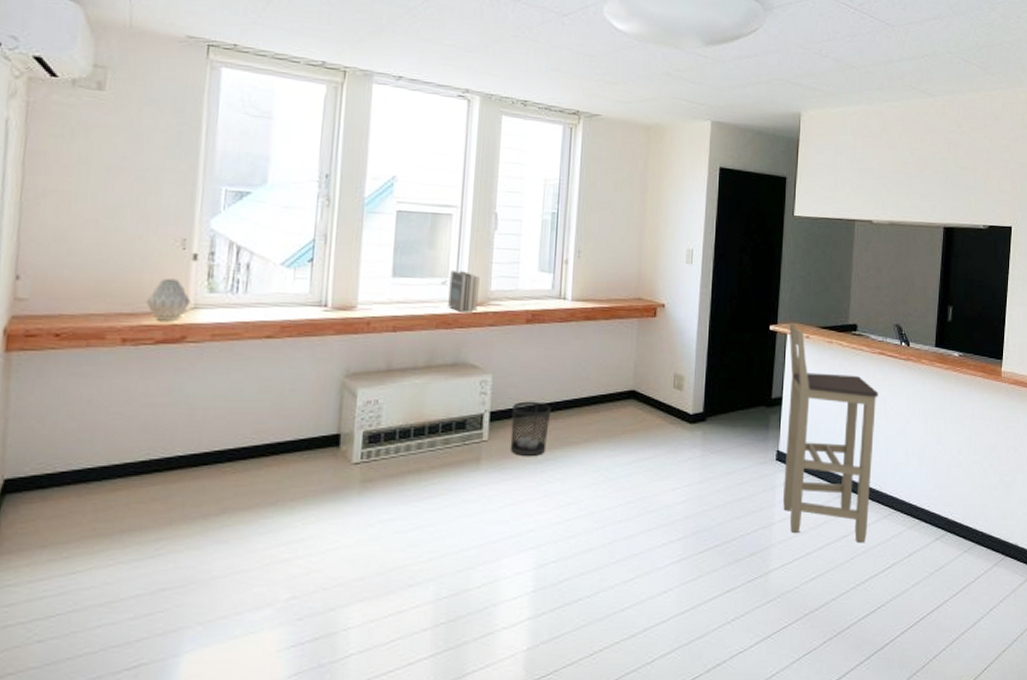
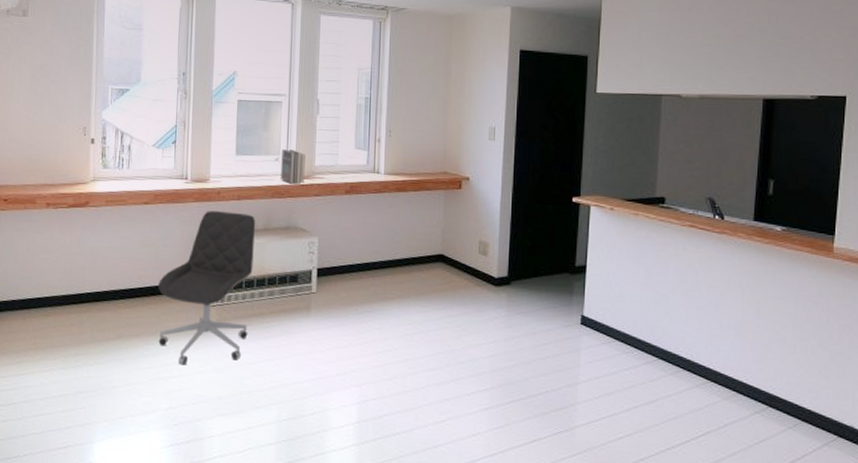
vase: present [145,278,191,321] -> none [61,157,91,190]
office chair: none [279,345,416,542] -> present [158,211,256,365]
waste bin: present [510,401,552,456] -> none [334,260,369,308]
bar stool: present [782,322,879,543] -> none [587,195,689,410]

